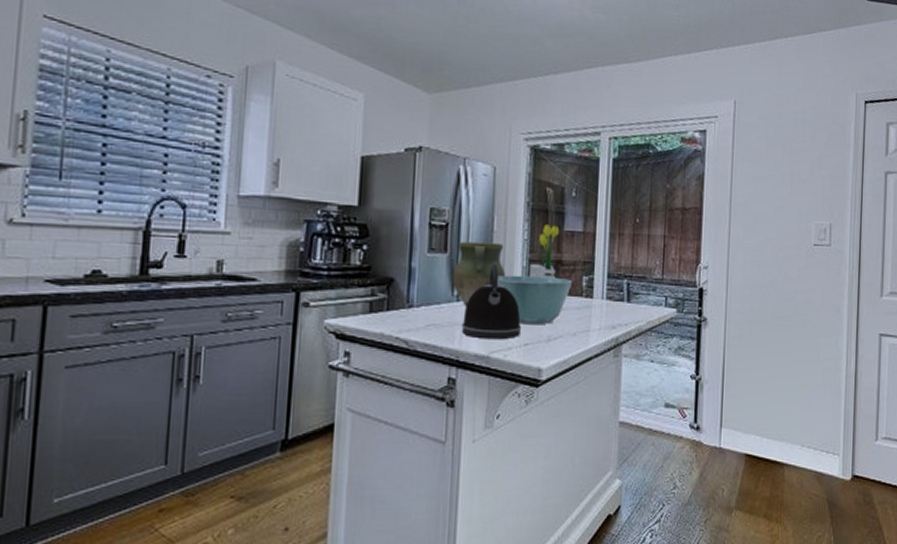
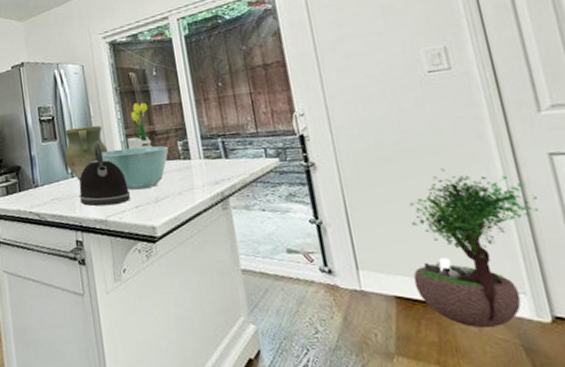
potted tree: none [762,337,864,485] -> present [409,168,538,329]

